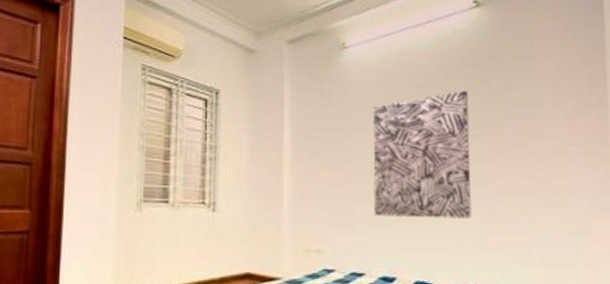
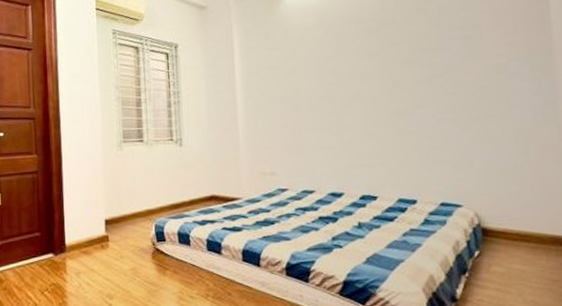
wall art: present [372,91,472,220] -> none [313,21,413,141]

